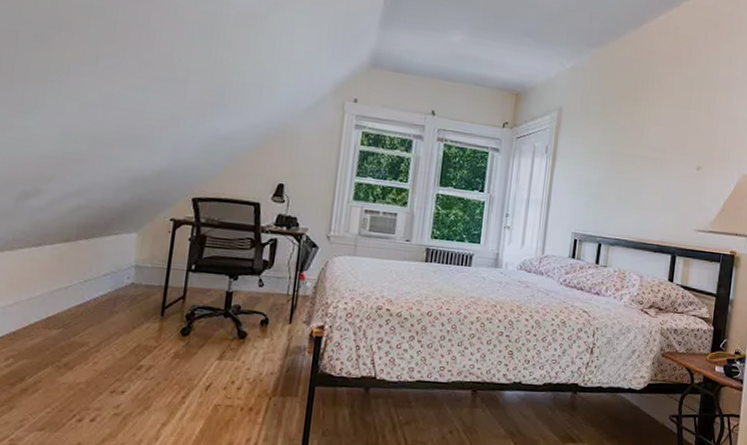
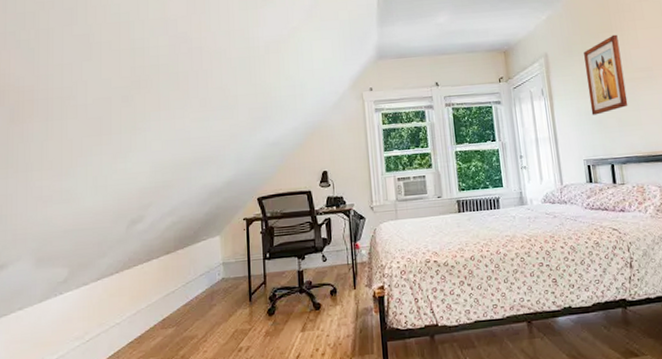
wall art: none [592,104,640,188] -> present [584,34,628,115]

